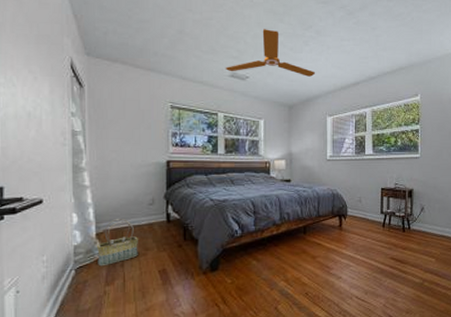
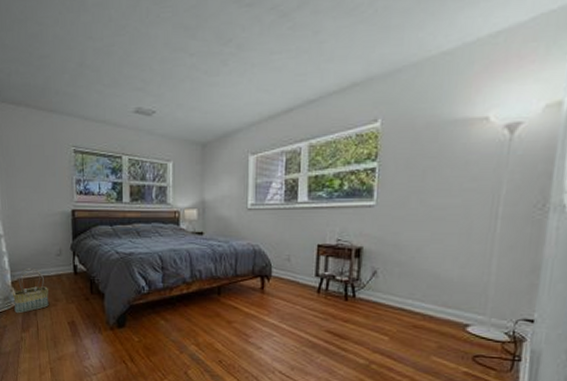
ceiling fan: present [225,29,316,77] -> none [129,50,236,107]

